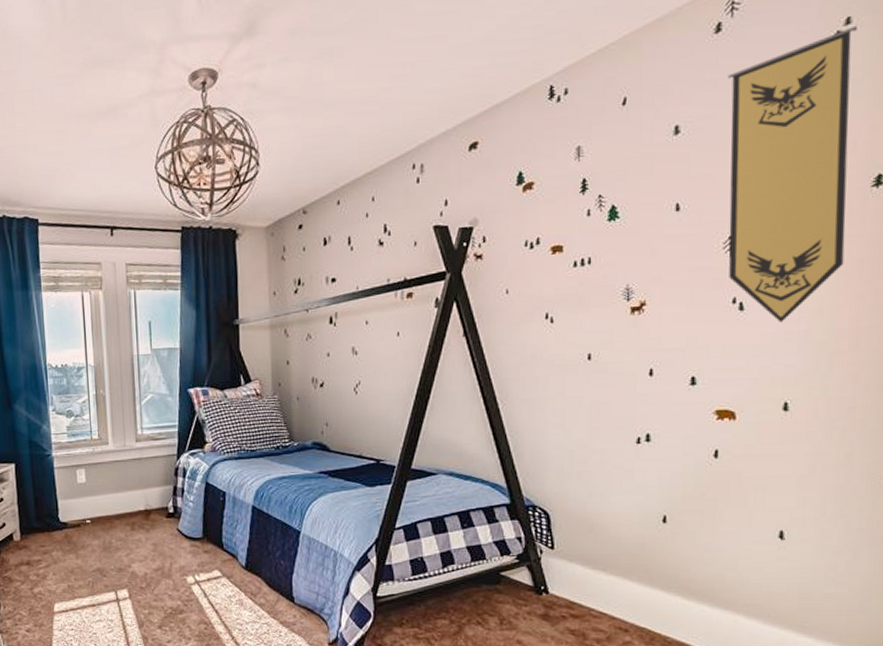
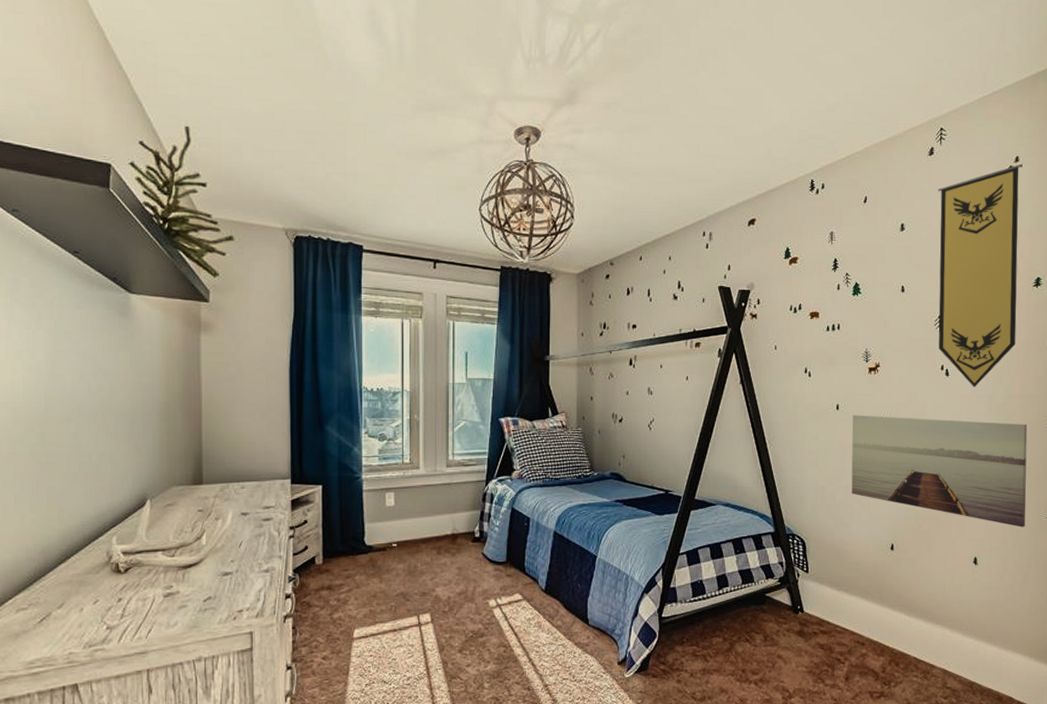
wall art: none [608,364,861,494] -> present [851,415,1028,528]

